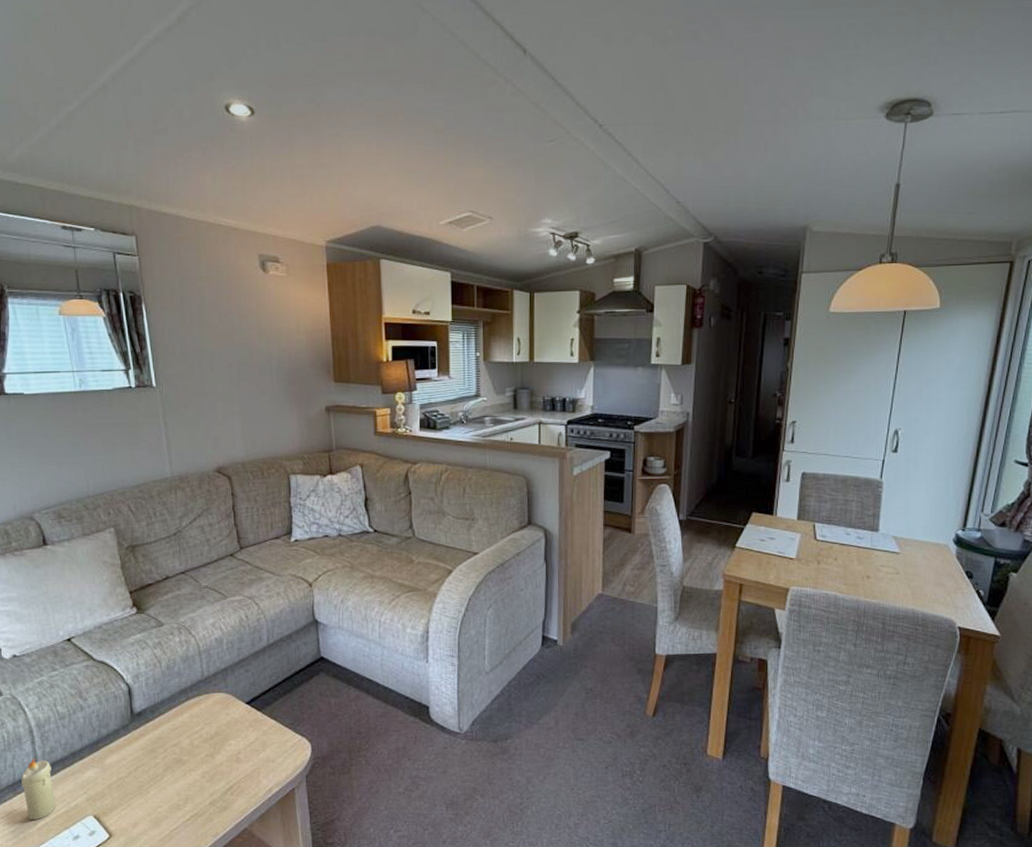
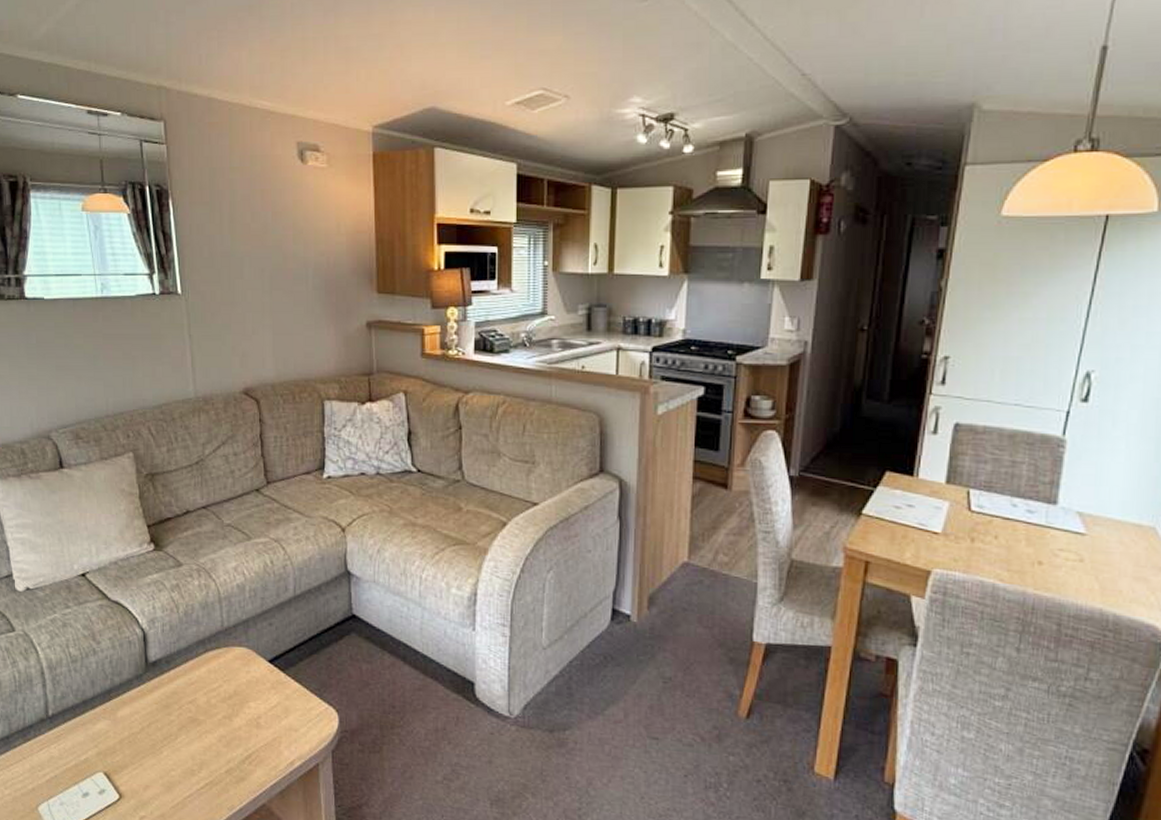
candle: present [21,758,56,821] -> none [31,703,65,772]

